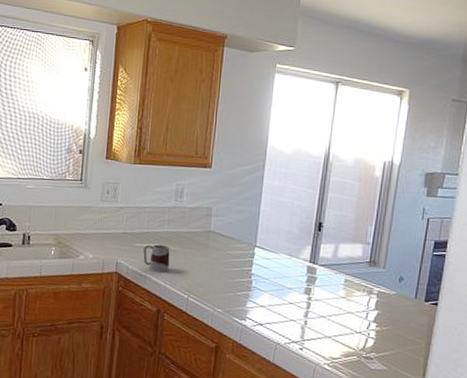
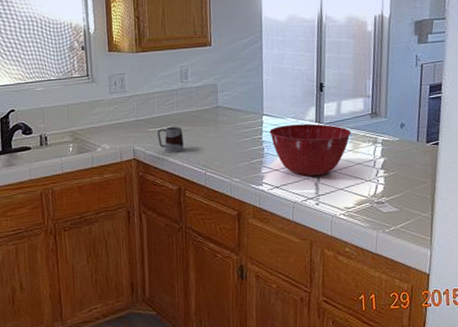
mixing bowl: none [260,260,346,320] -> present [269,123,352,177]

